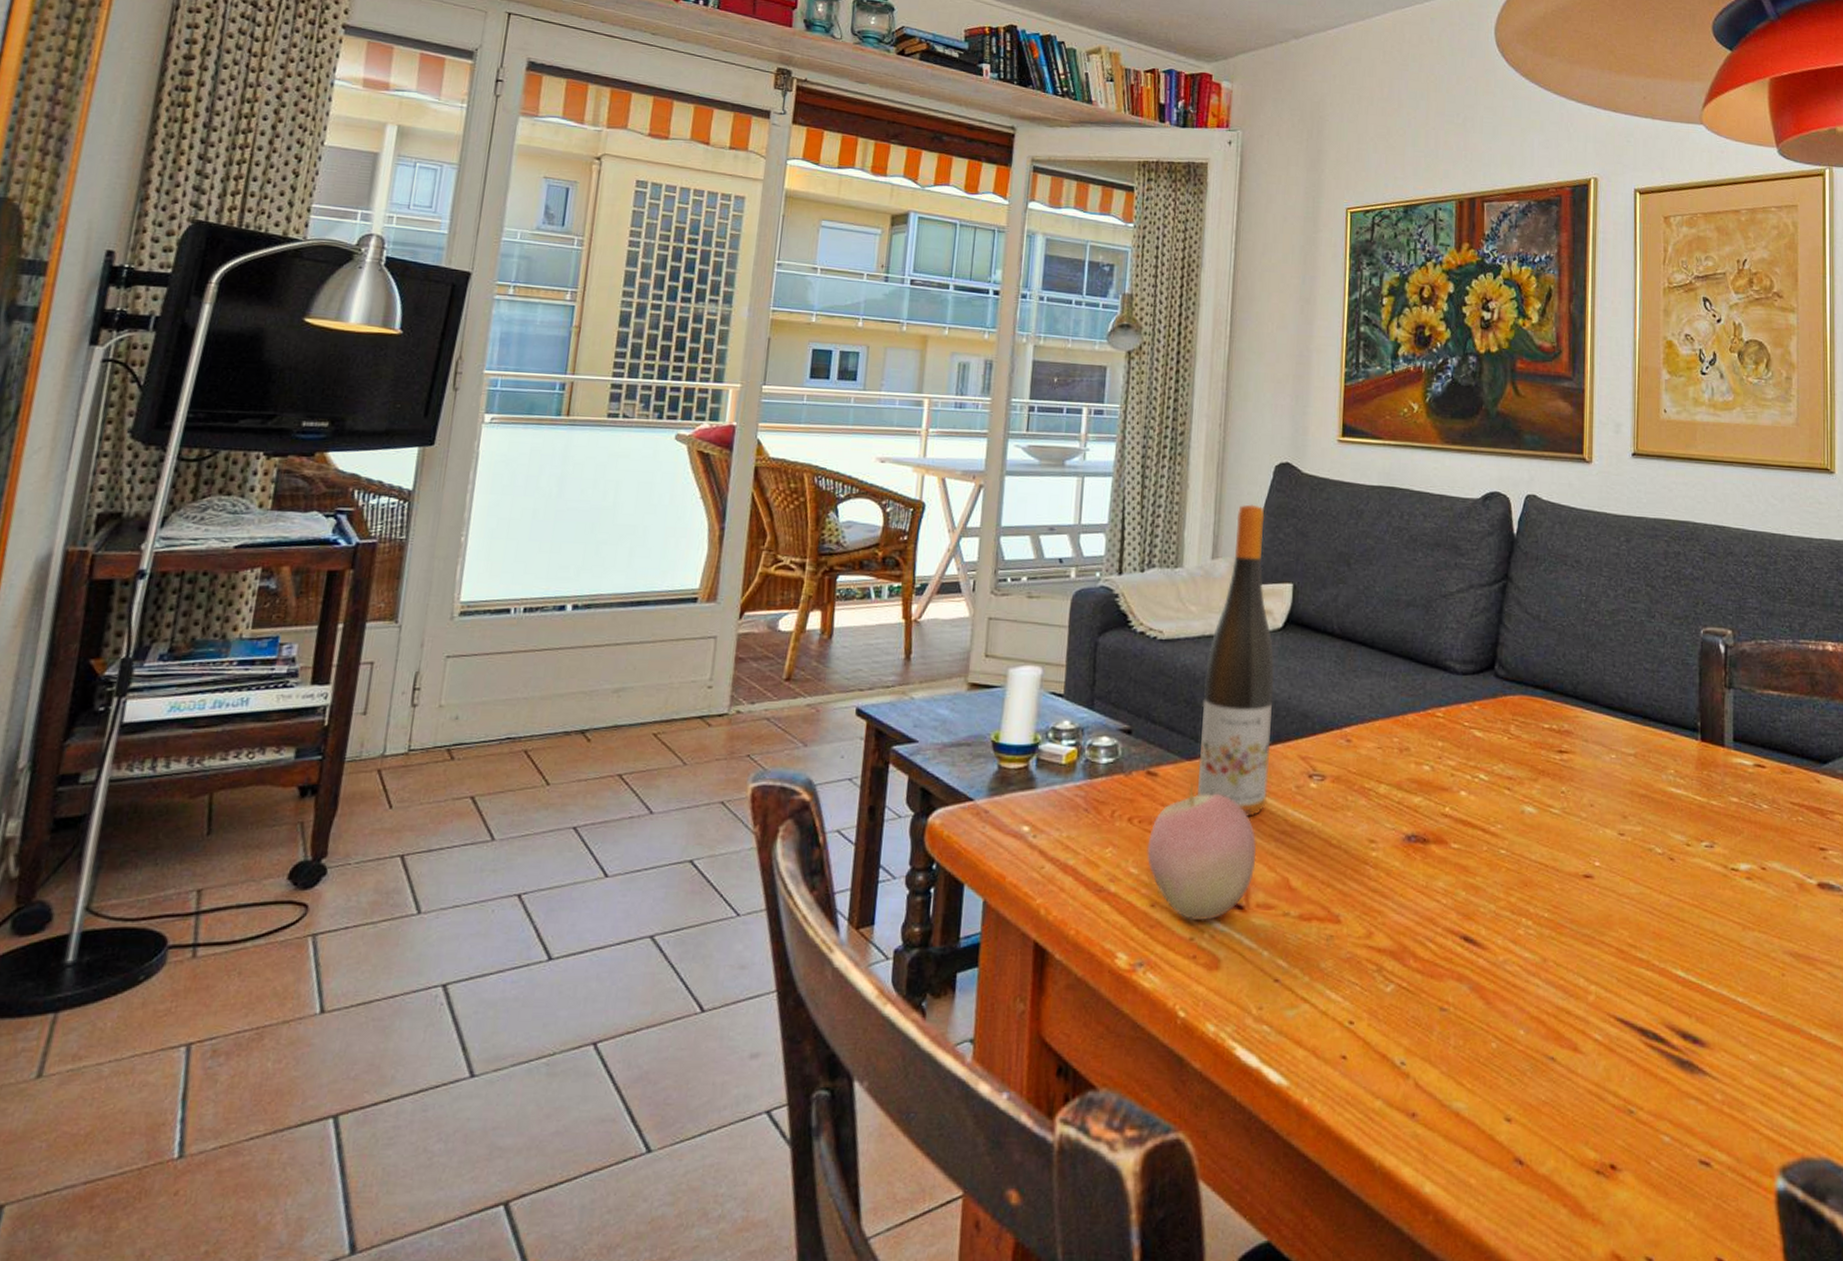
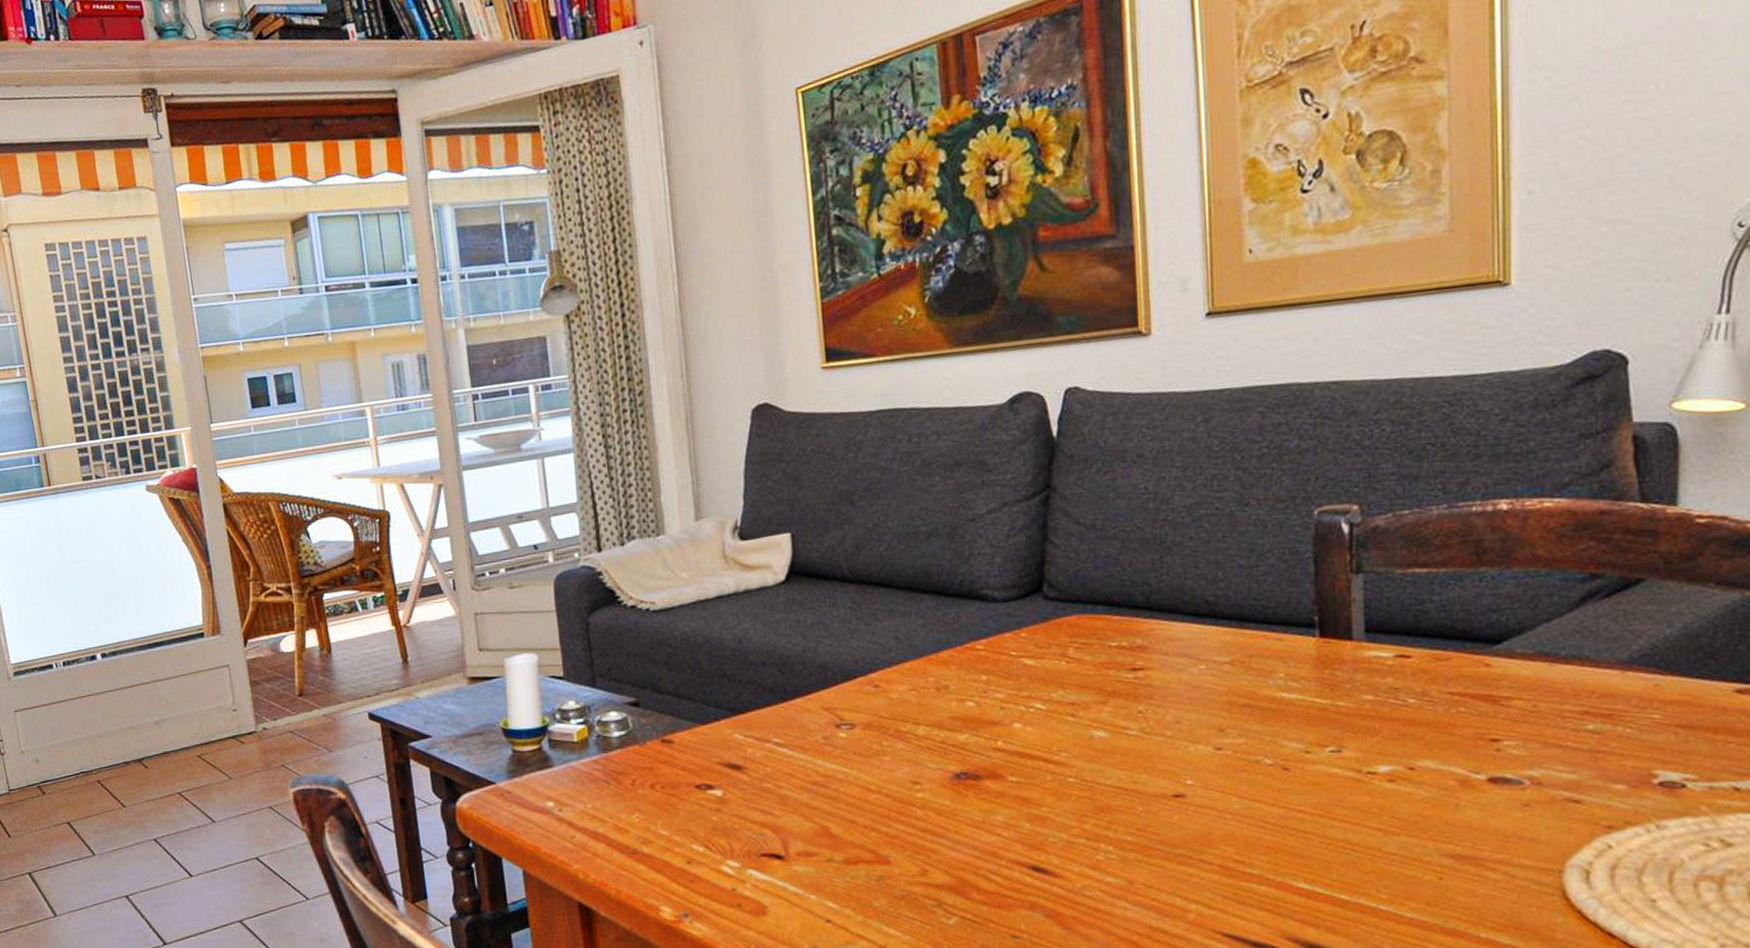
apple: present [1146,782,1257,921] -> none [674,745,791,873]
wine bottle: present [1198,504,1274,817] -> none [707,456,793,772]

